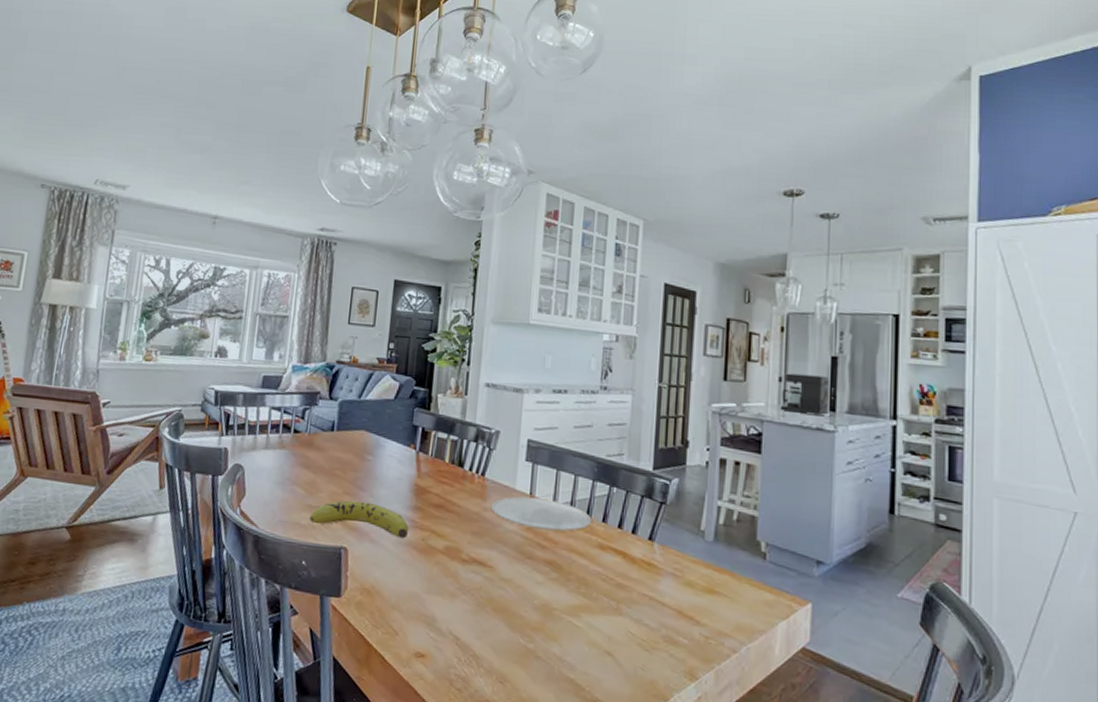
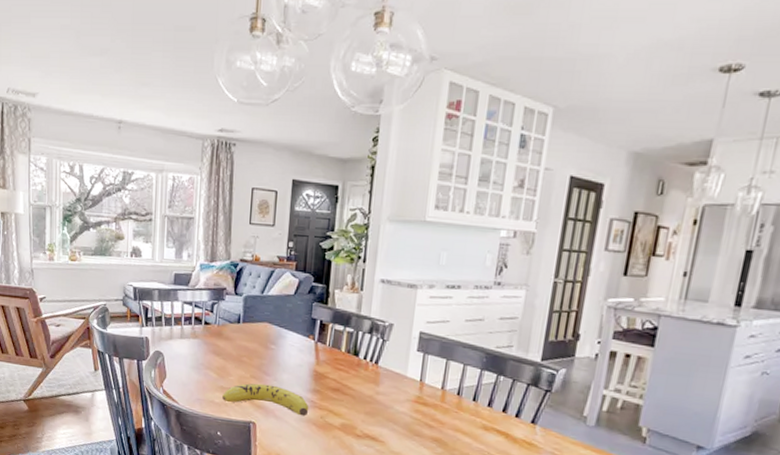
plate: present [492,496,592,532] -> none [384,382,478,414]
coffee maker: present [780,373,829,416] -> none [680,267,740,311]

